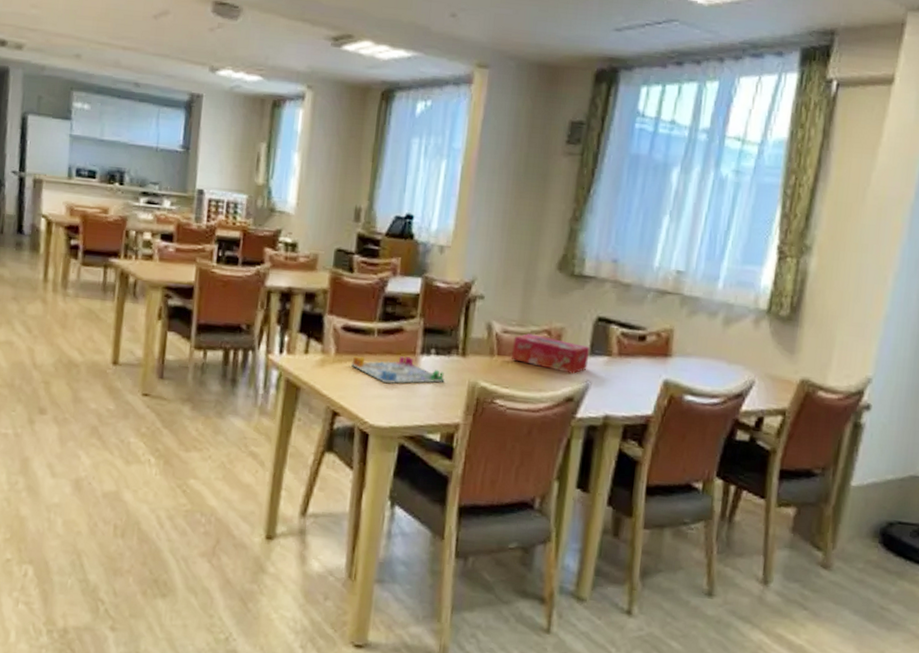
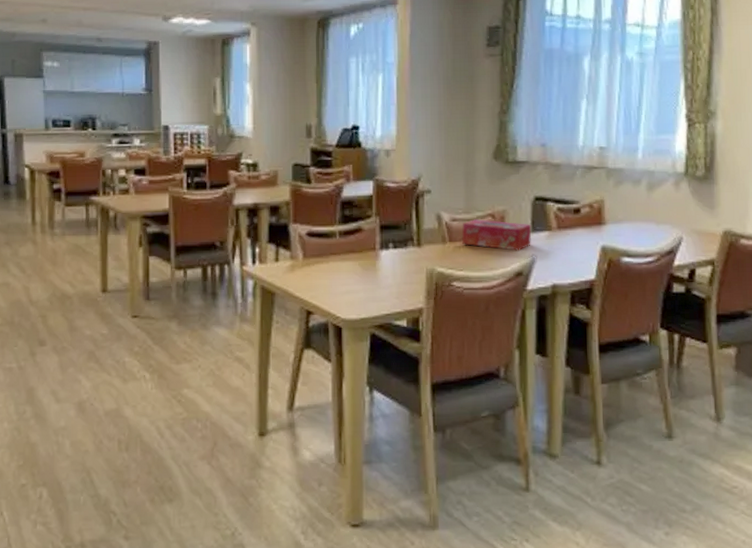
board game: present [350,356,445,384] -> none [318,253,405,280]

